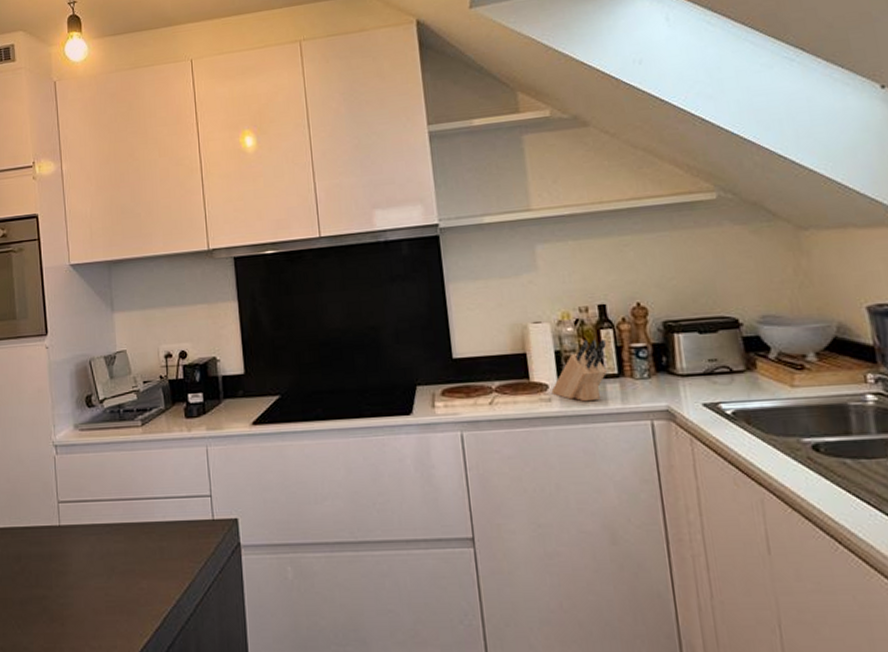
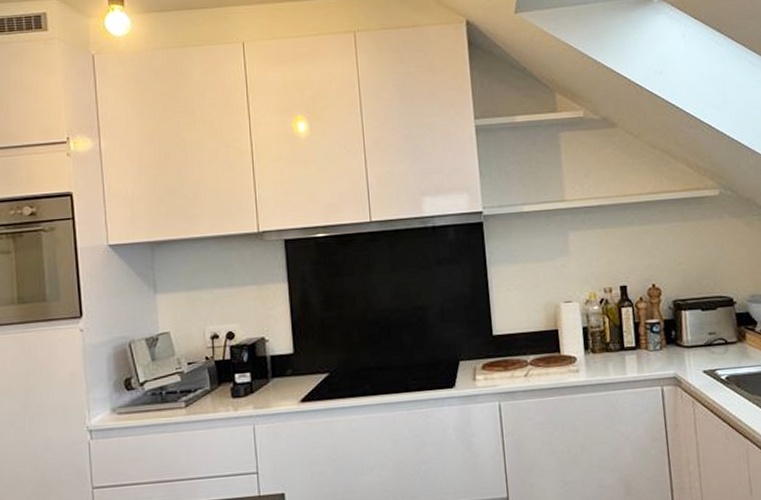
knife block: present [551,338,608,402] -> none [579,316,627,372]

